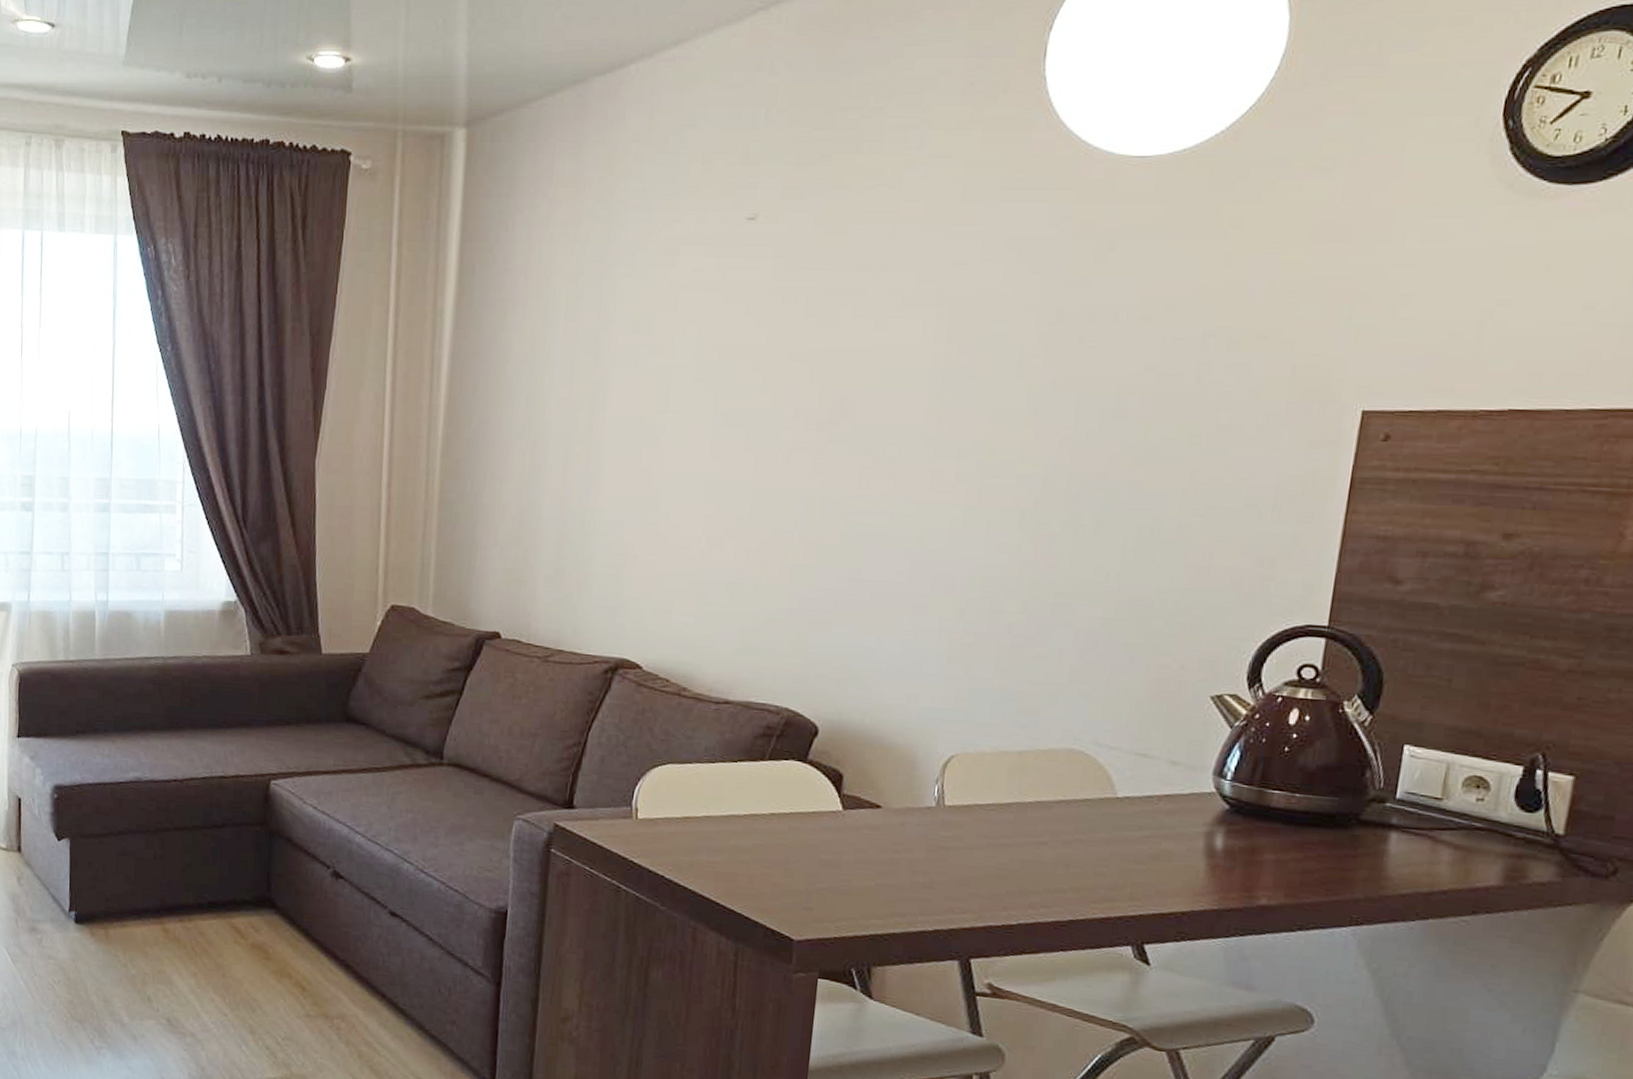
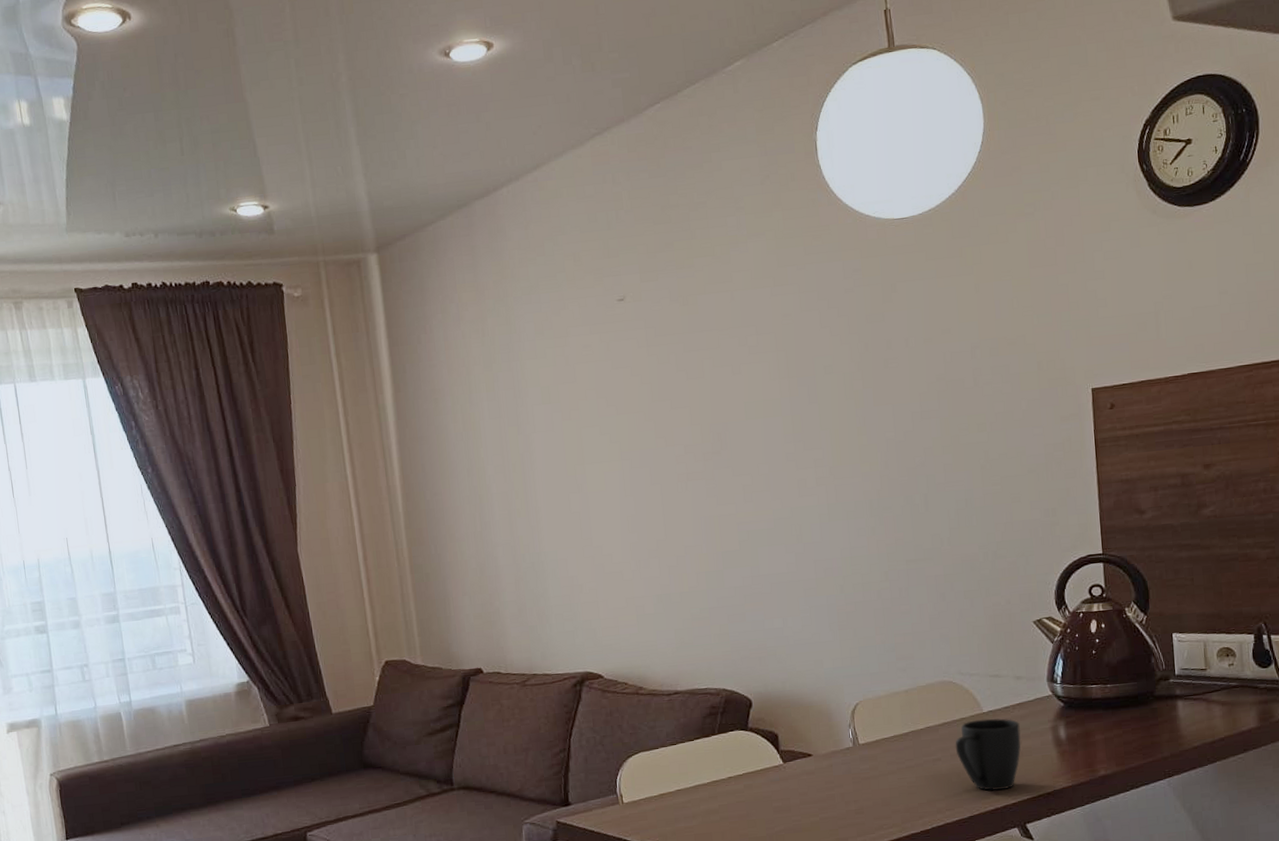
mug: none [1069,804,1163,897] -> present [955,718,1021,791]

